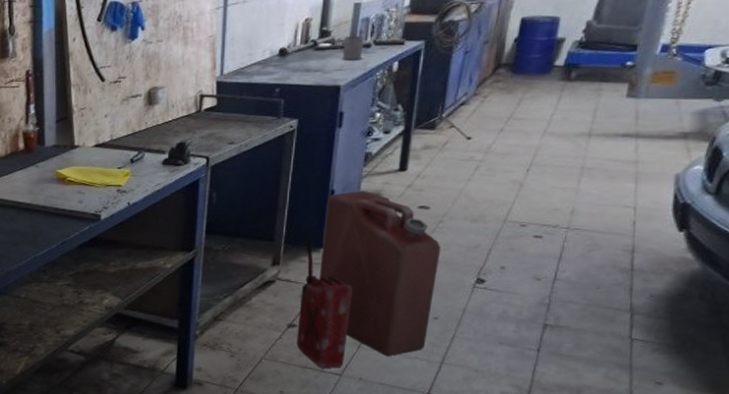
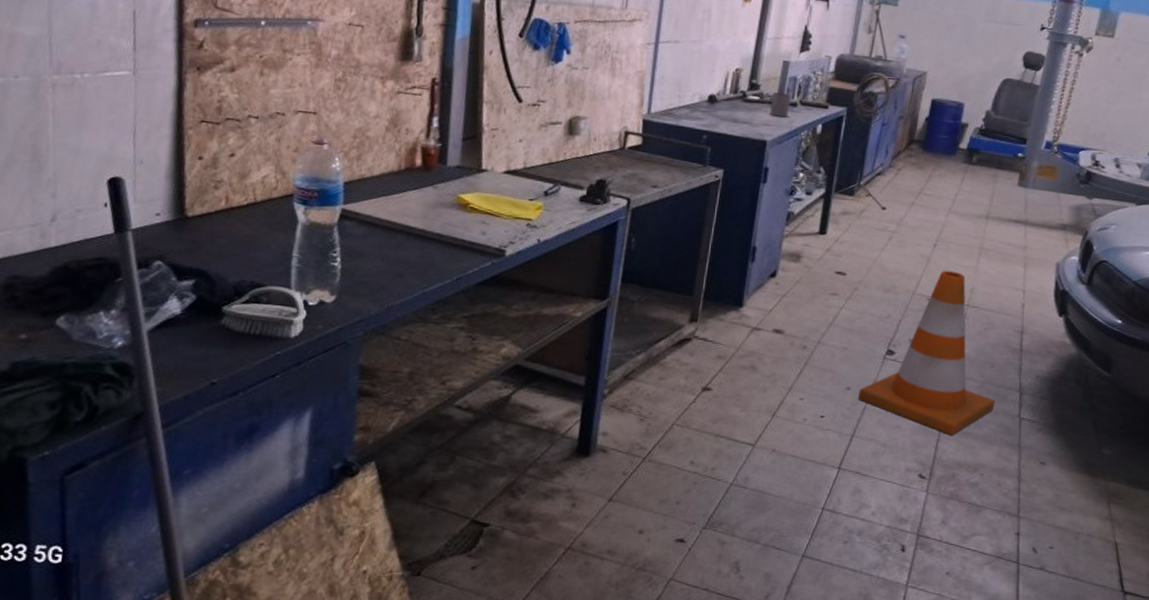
fuel can: present [296,236,353,369] -> none [710,293,770,438]
jerry can: present [319,191,441,356] -> none [737,250,855,427]
traffic cone: none [447,194,602,360] -> present [858,270,995,436]

